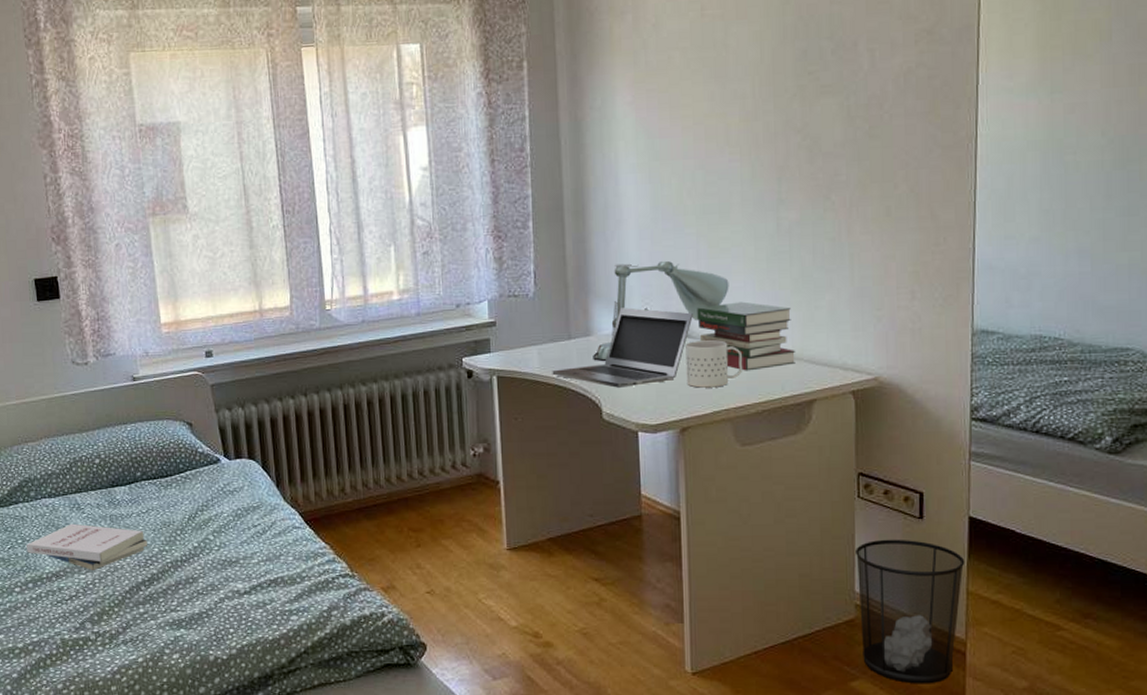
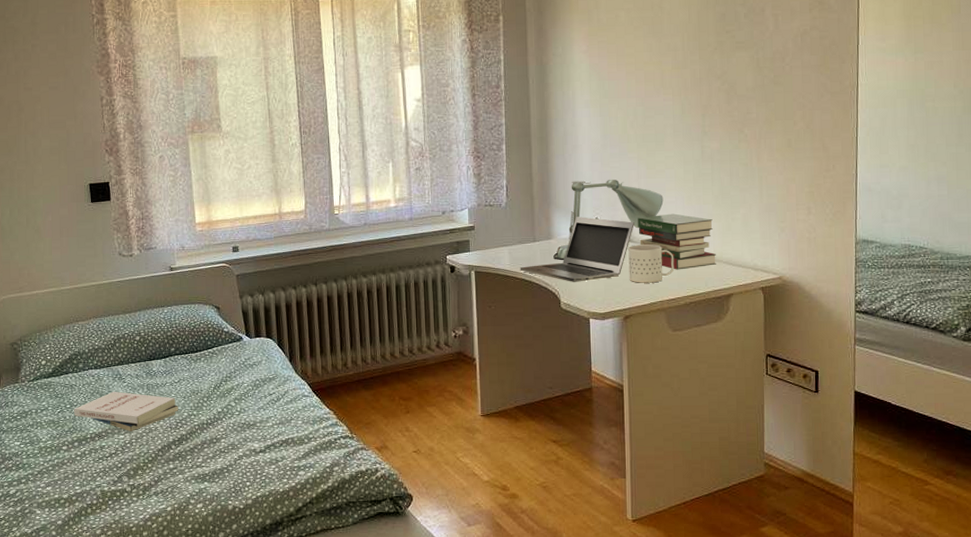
waste bin: present [856,539,965,684] -> none [765,409,852,530]

